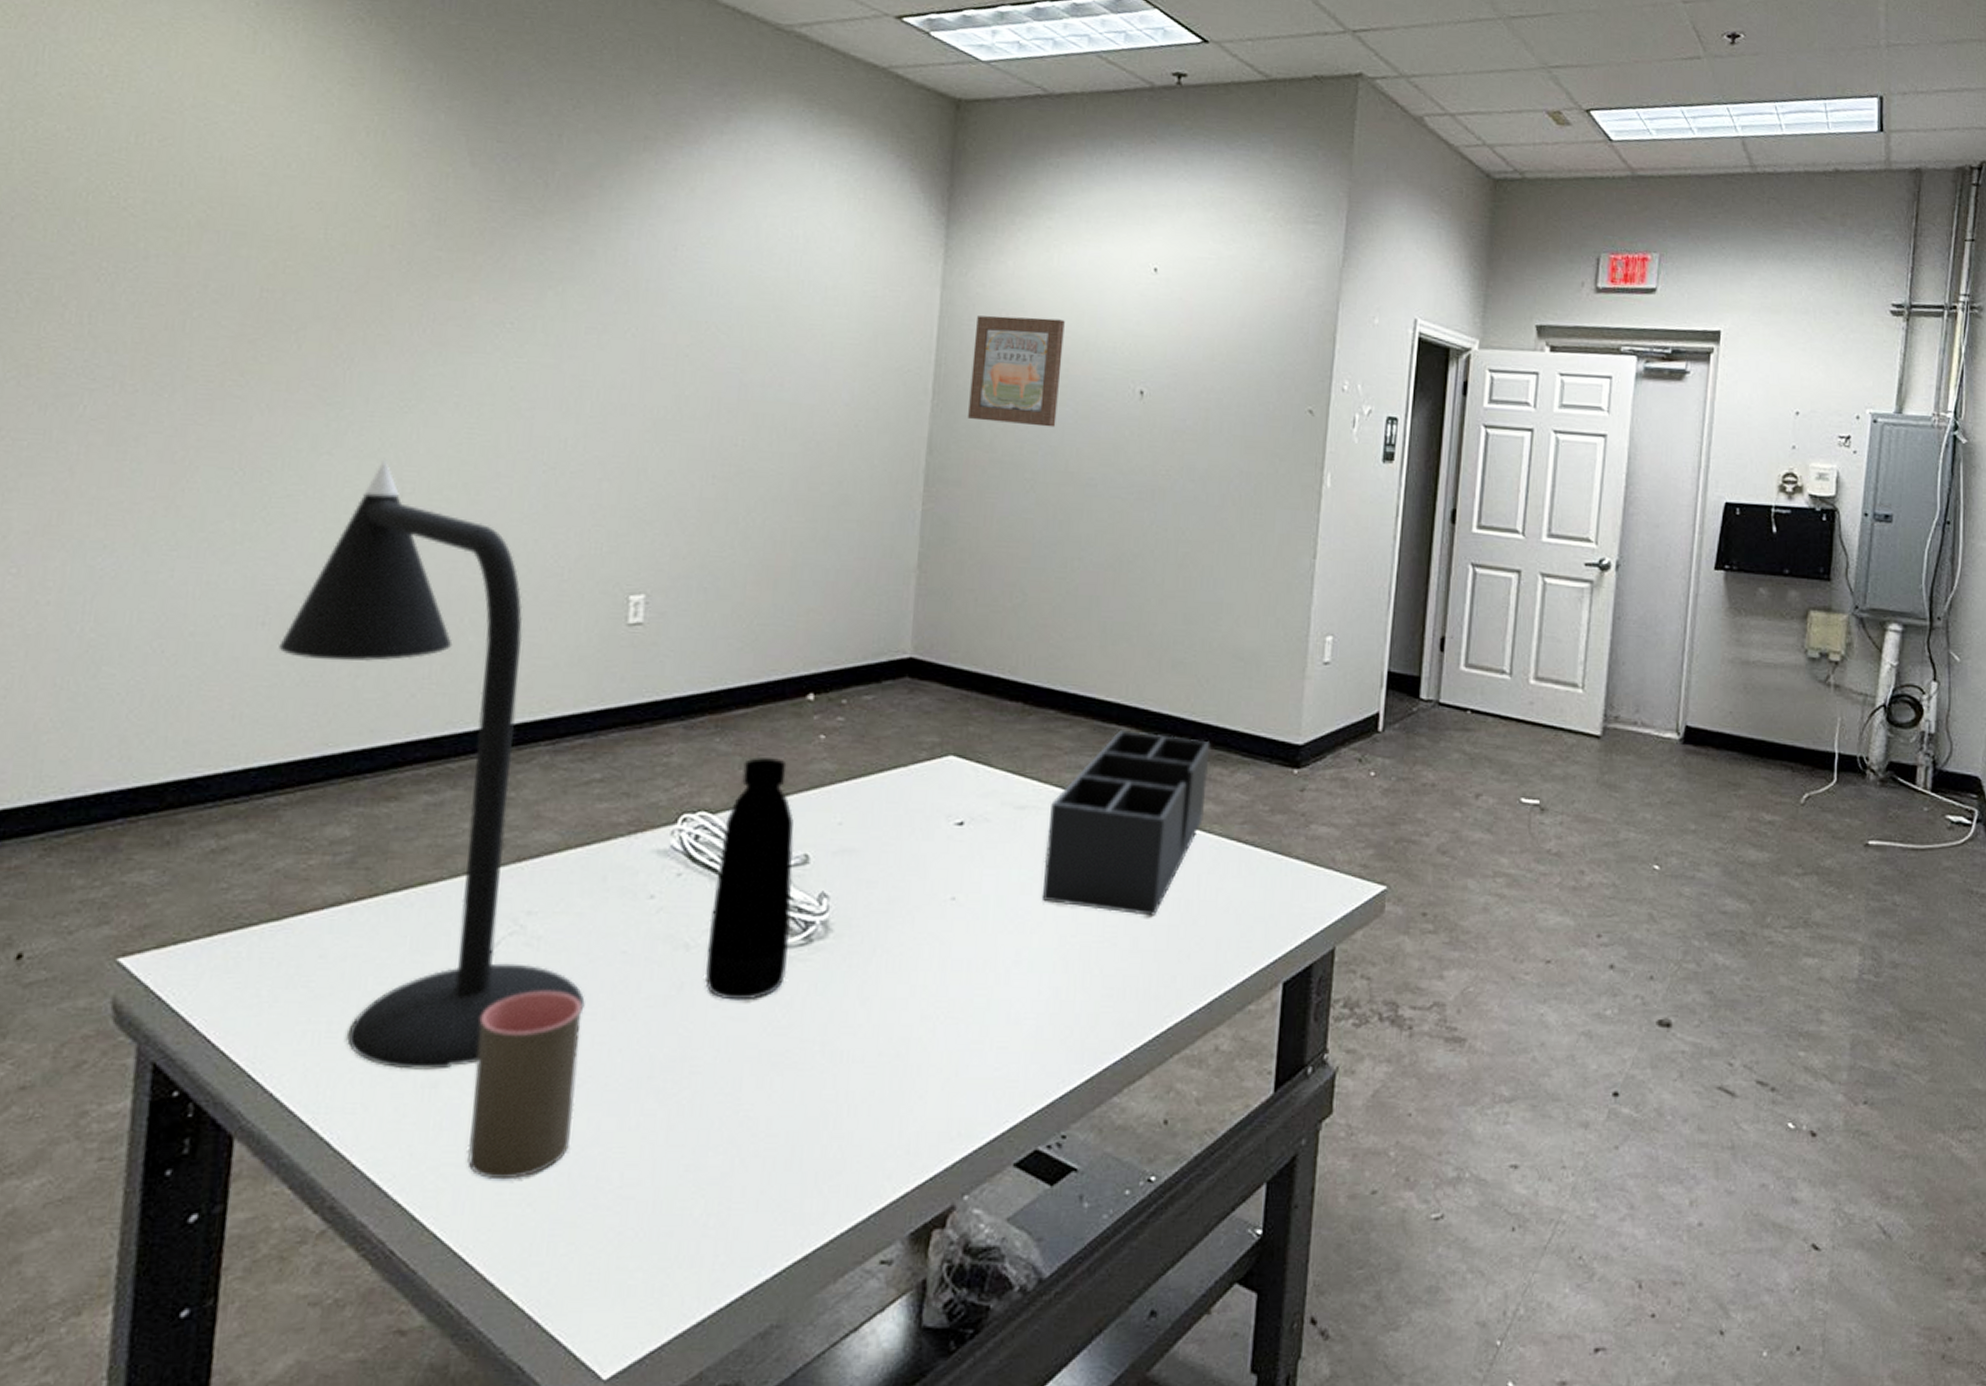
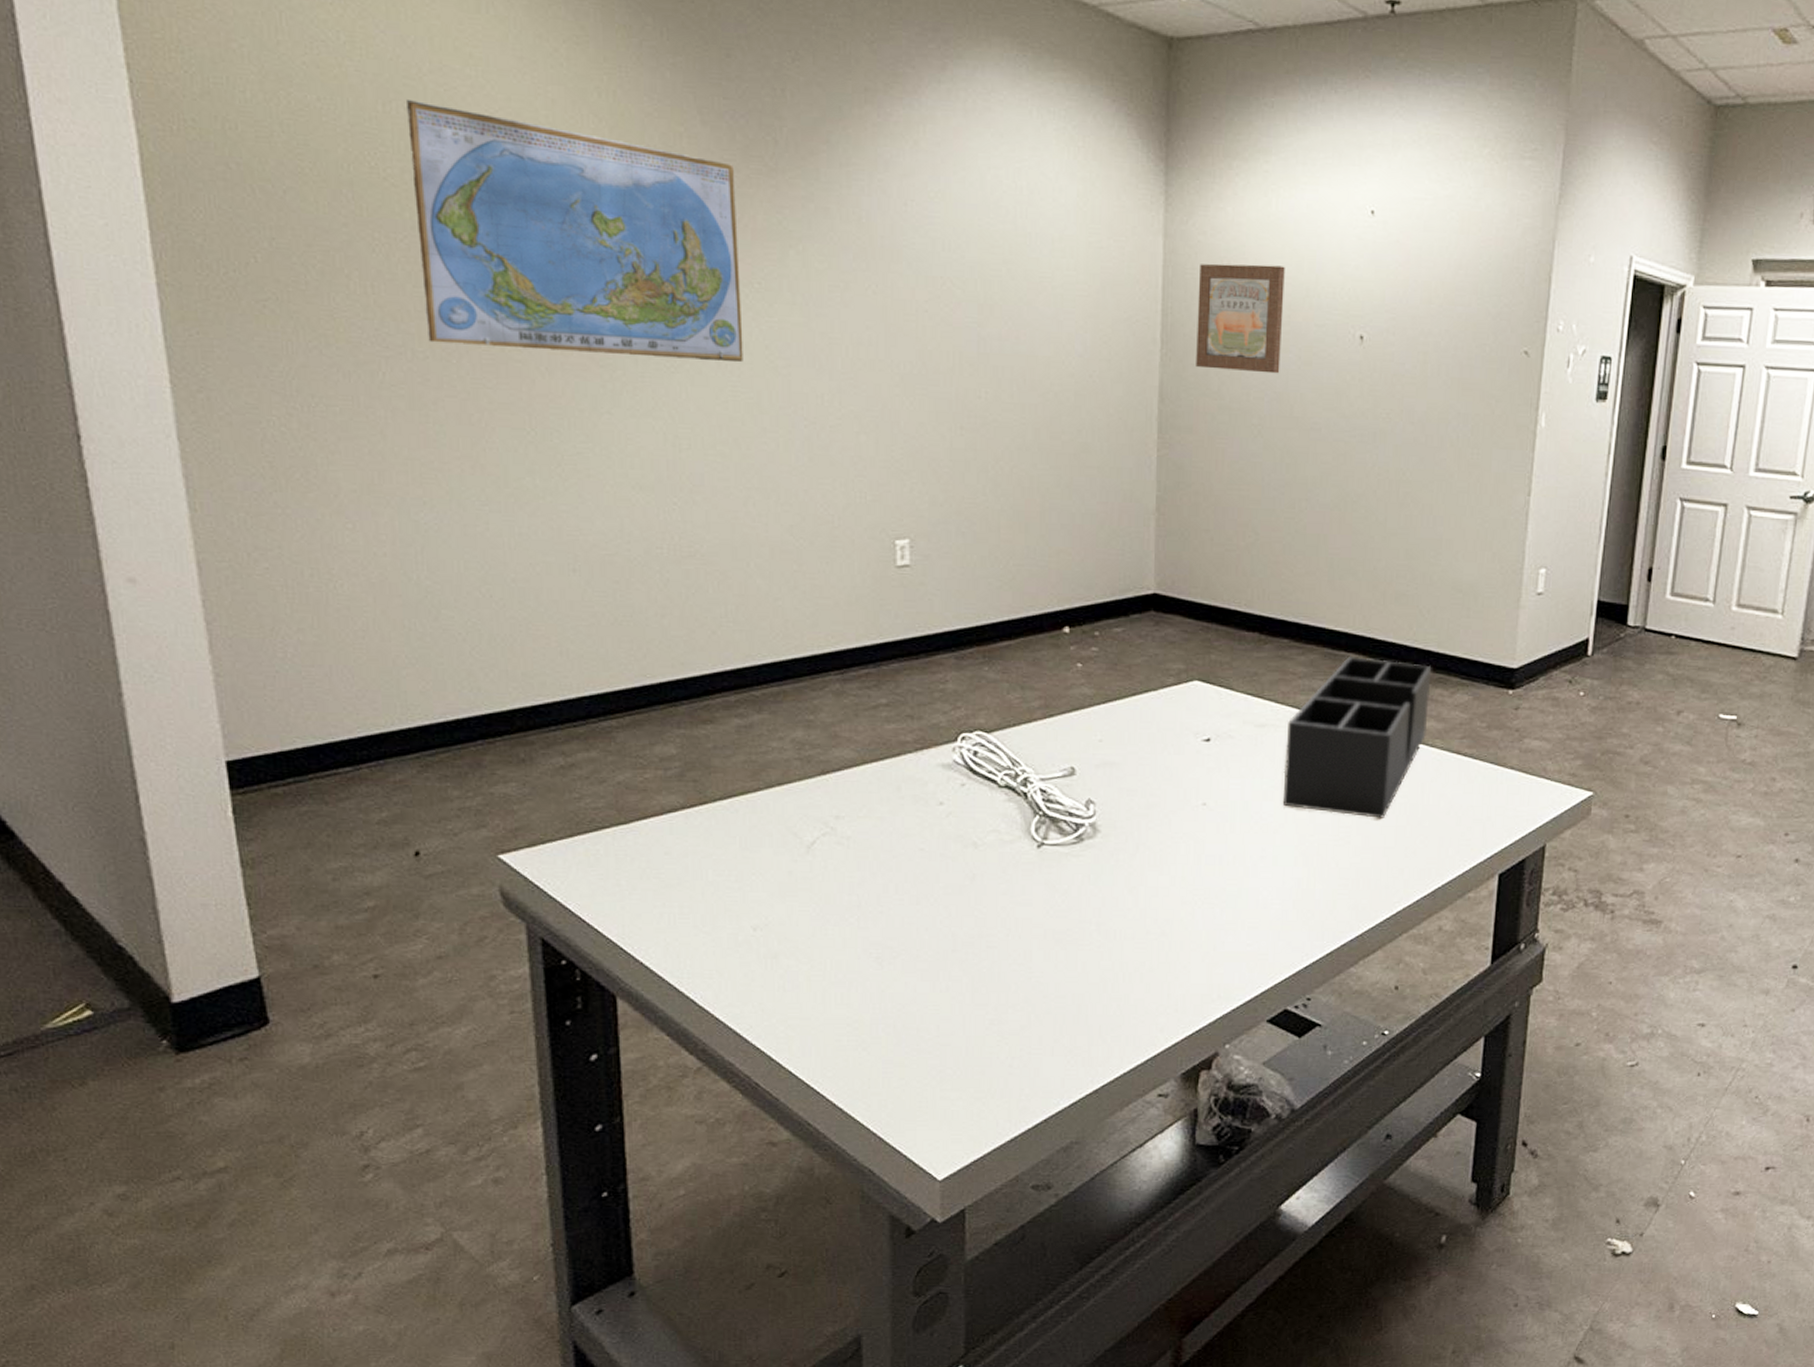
world map: none [141,131,499,404] -> present [407,98,743,363]
desk lamp: present [278,459,585,1070] -> none [591,417,893,944]
cup: present [467,991,582,1180] -> none [807,881,893,1030]
bottle: present [705,757,794,1001] -> none [992,684,1064,889]

